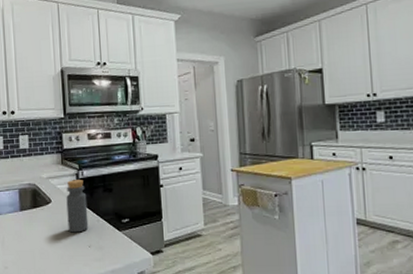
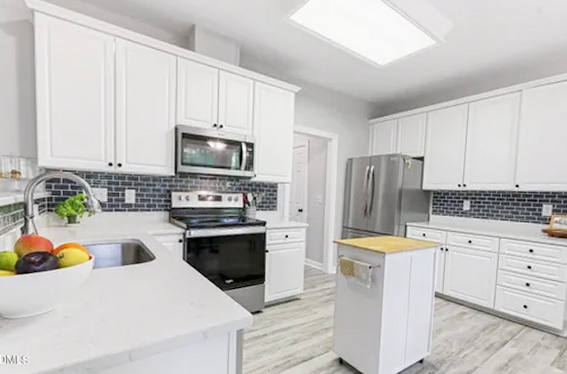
bottle: present [66,179,89,233] -> none [171,239,192,290]

